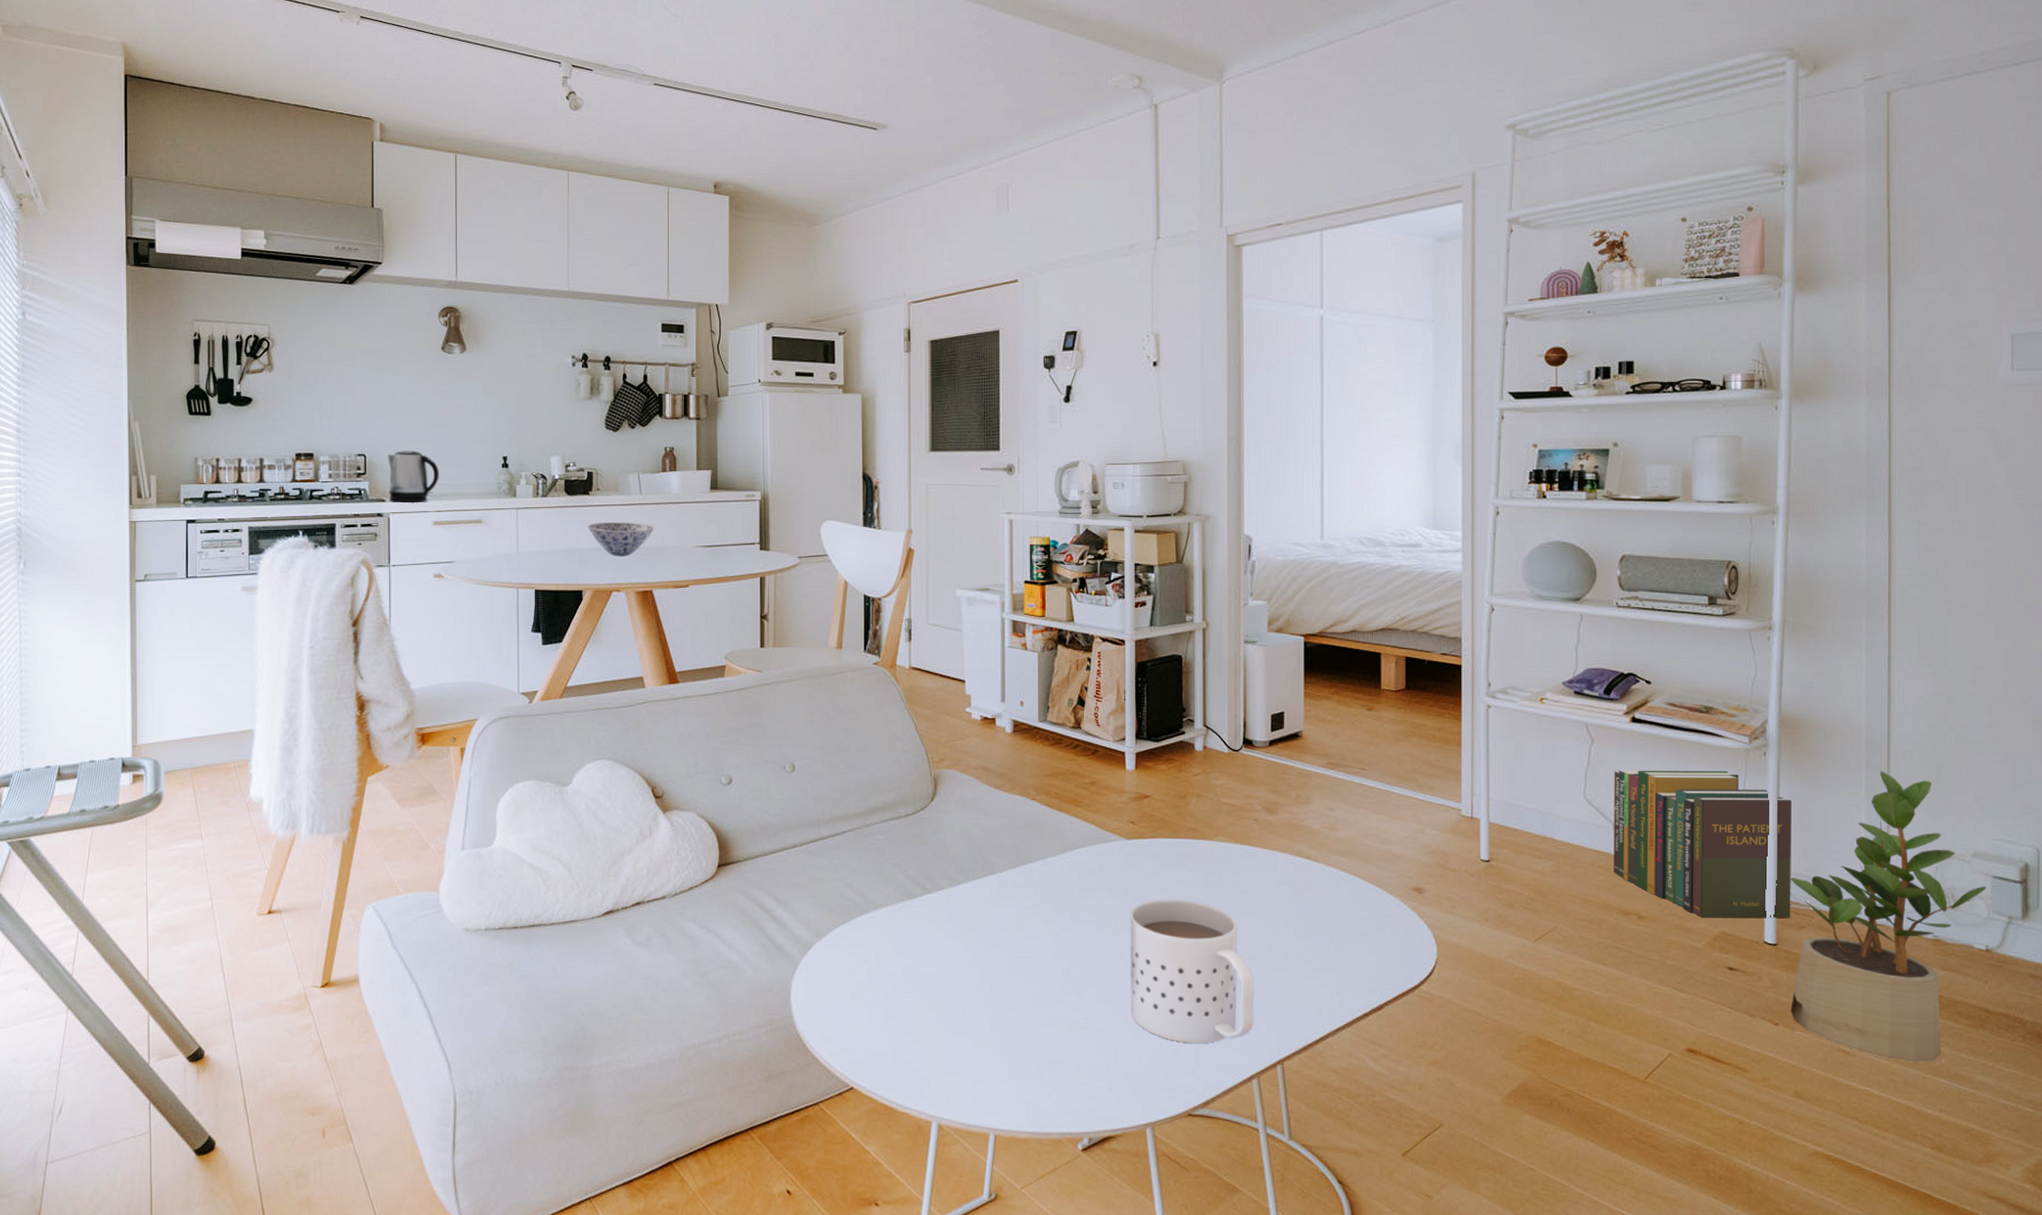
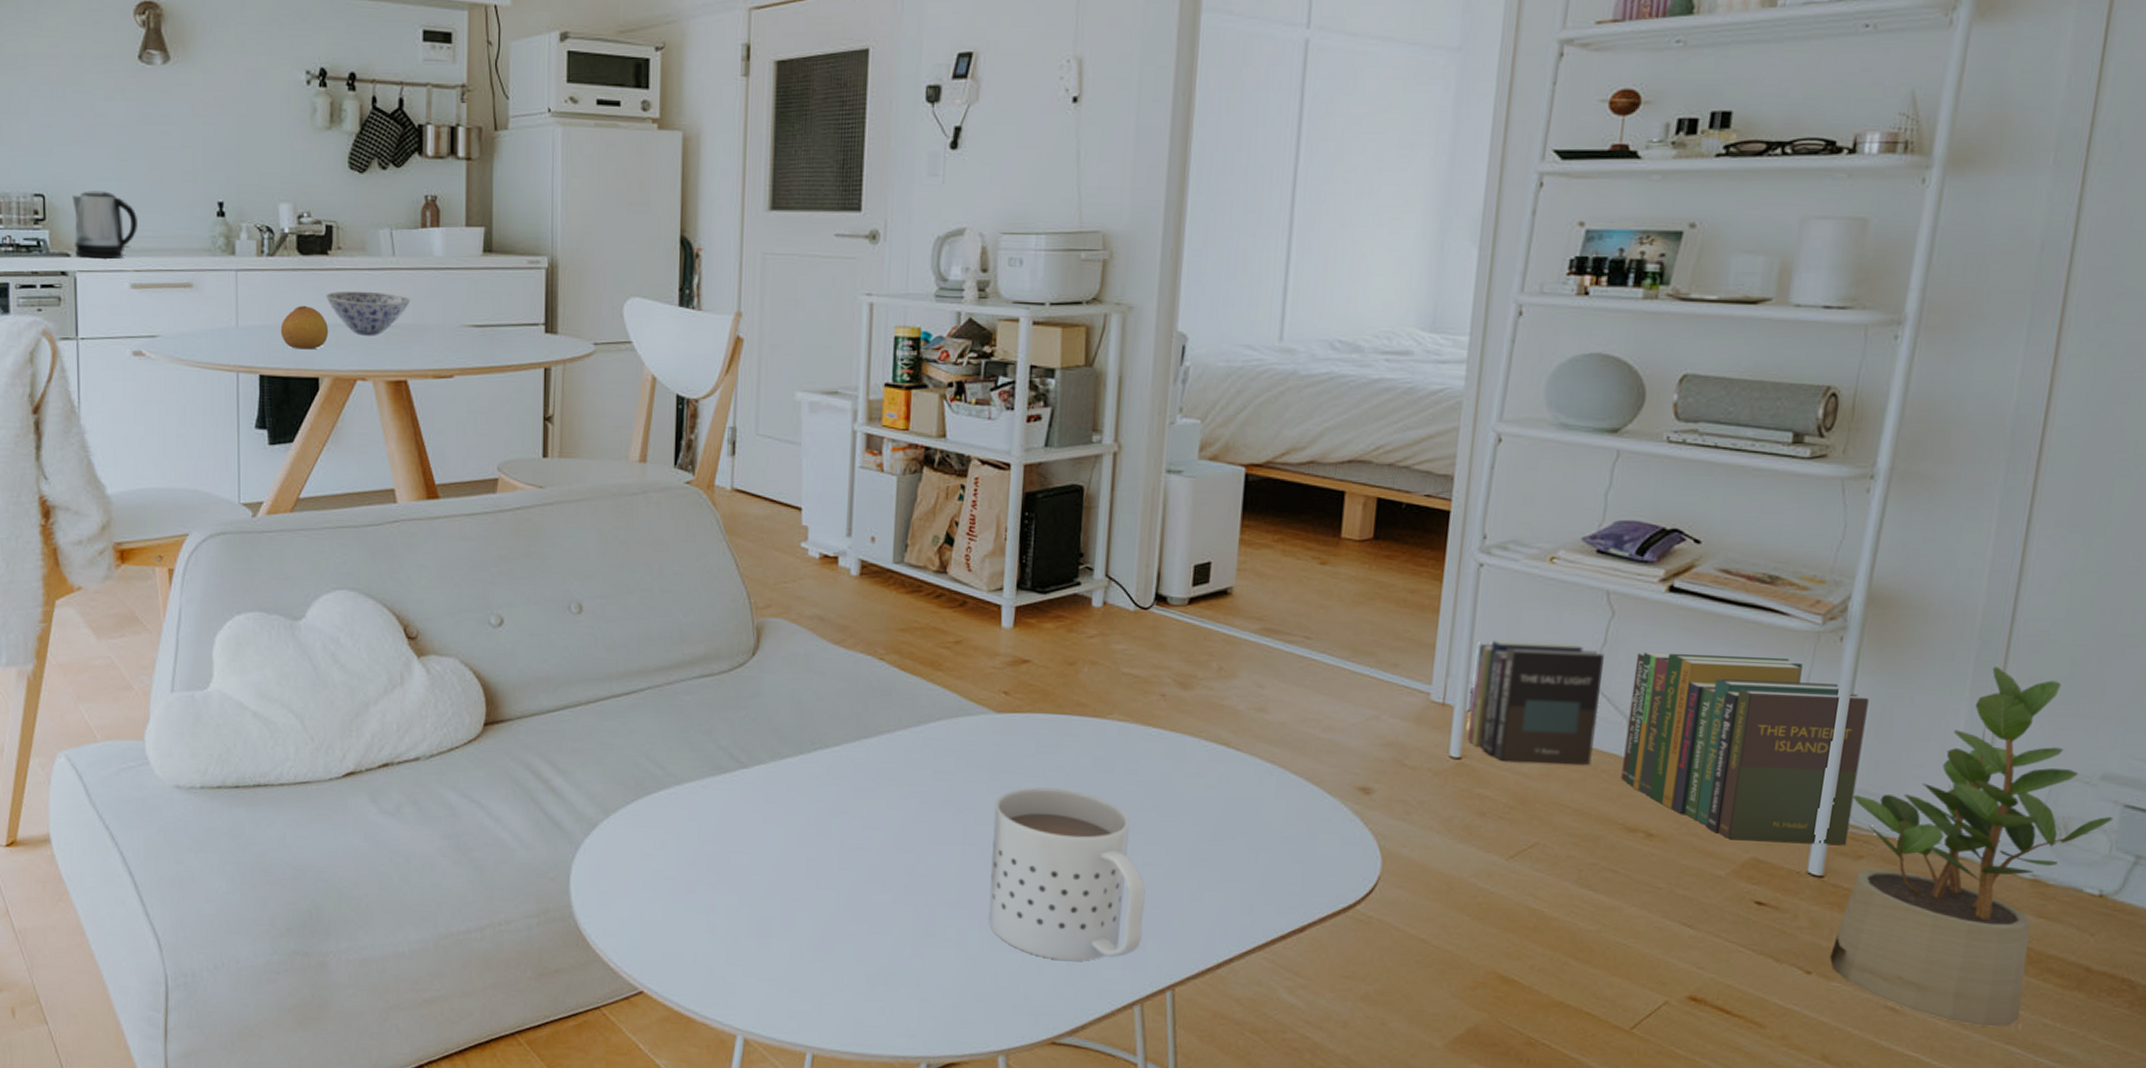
fruit: none [552,534,590,569] -> present [280,305,329,350]
books: none [1492,766,1590,863] -> present [1467,641,1604,765]

